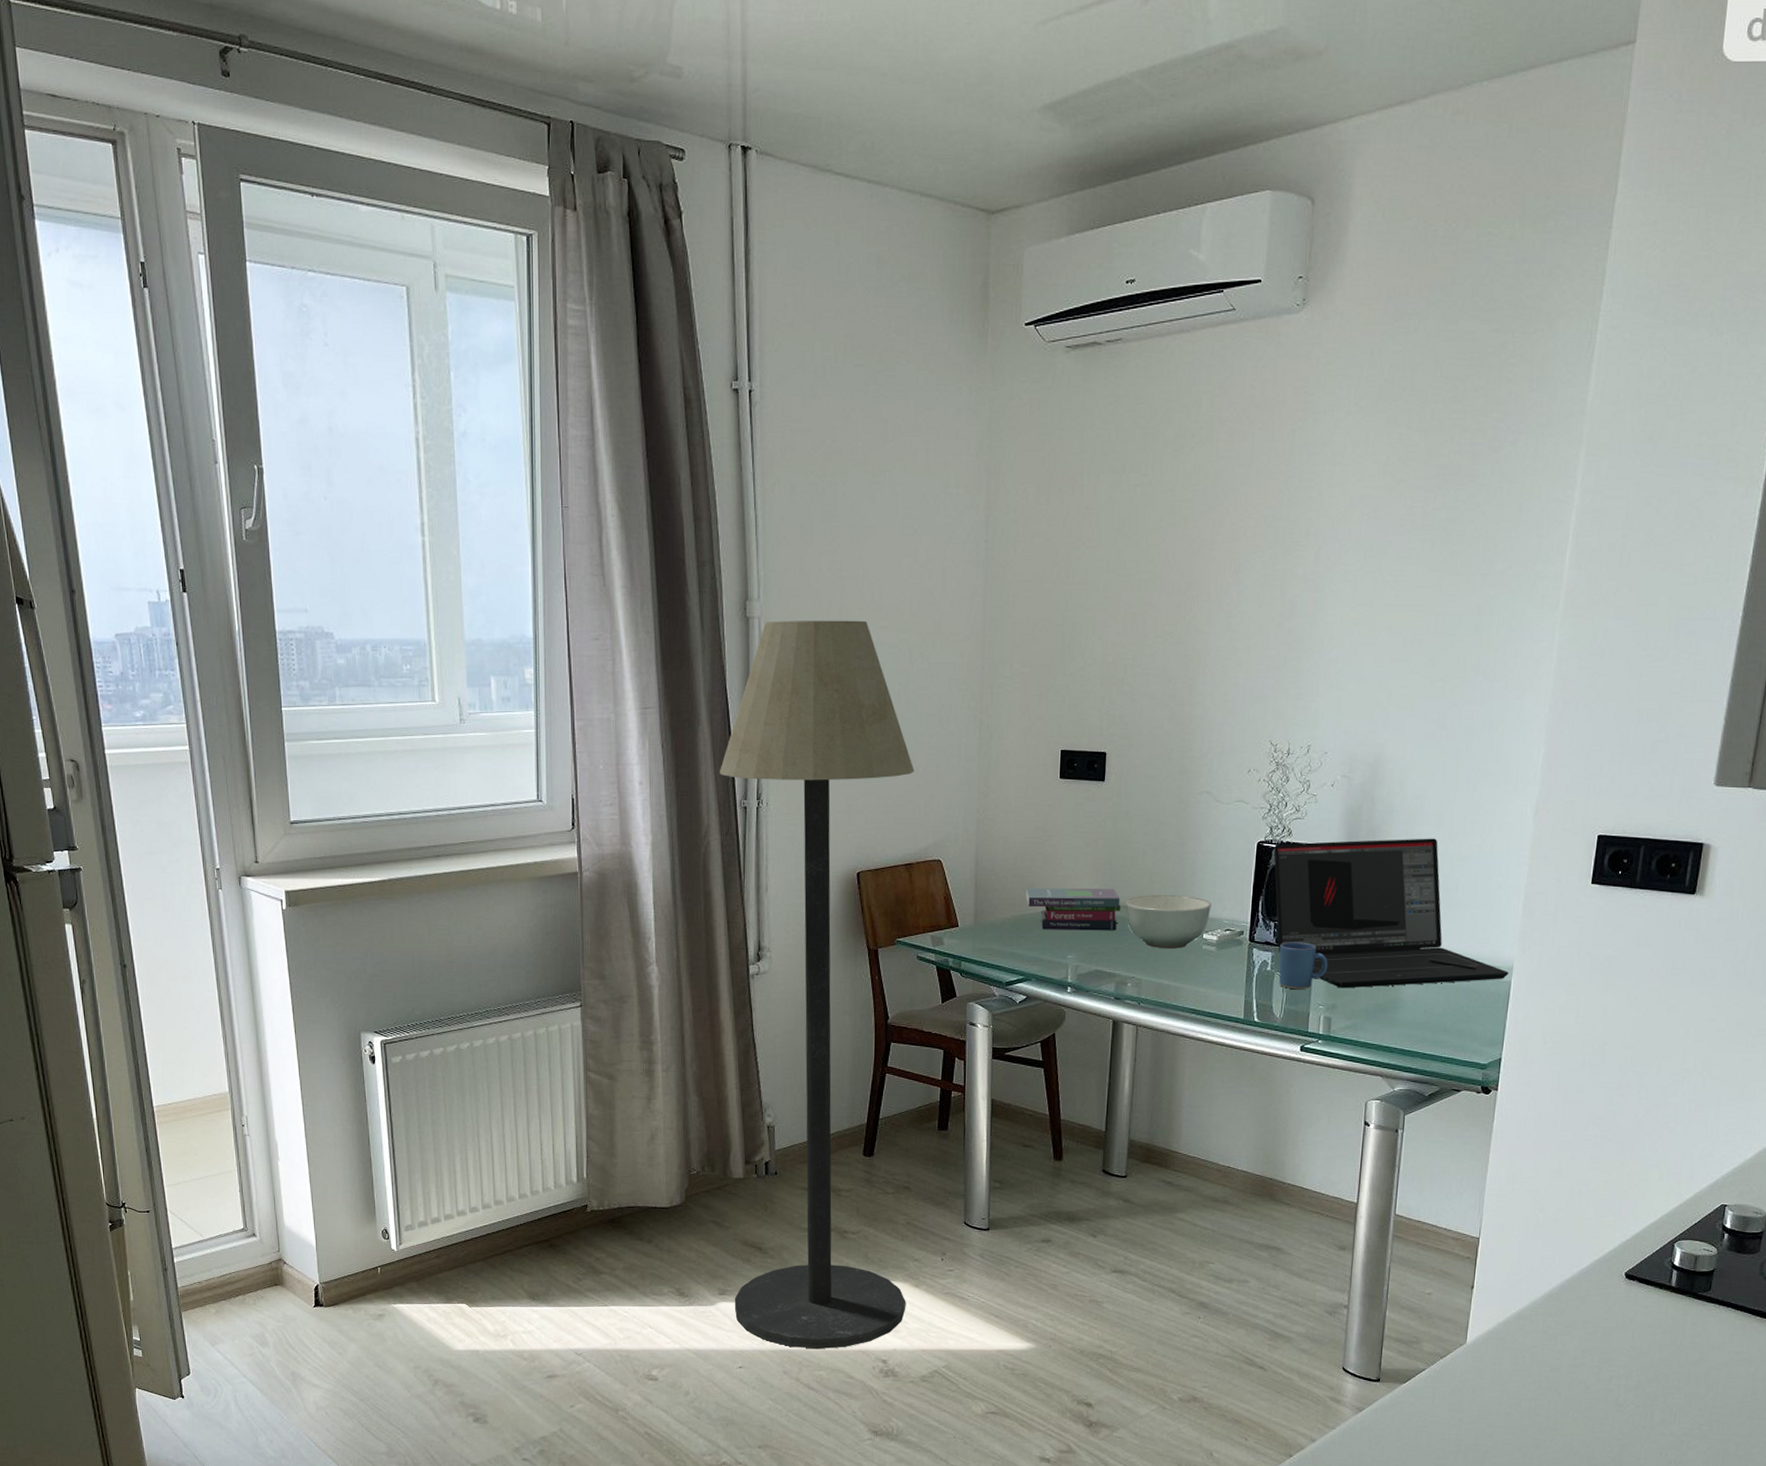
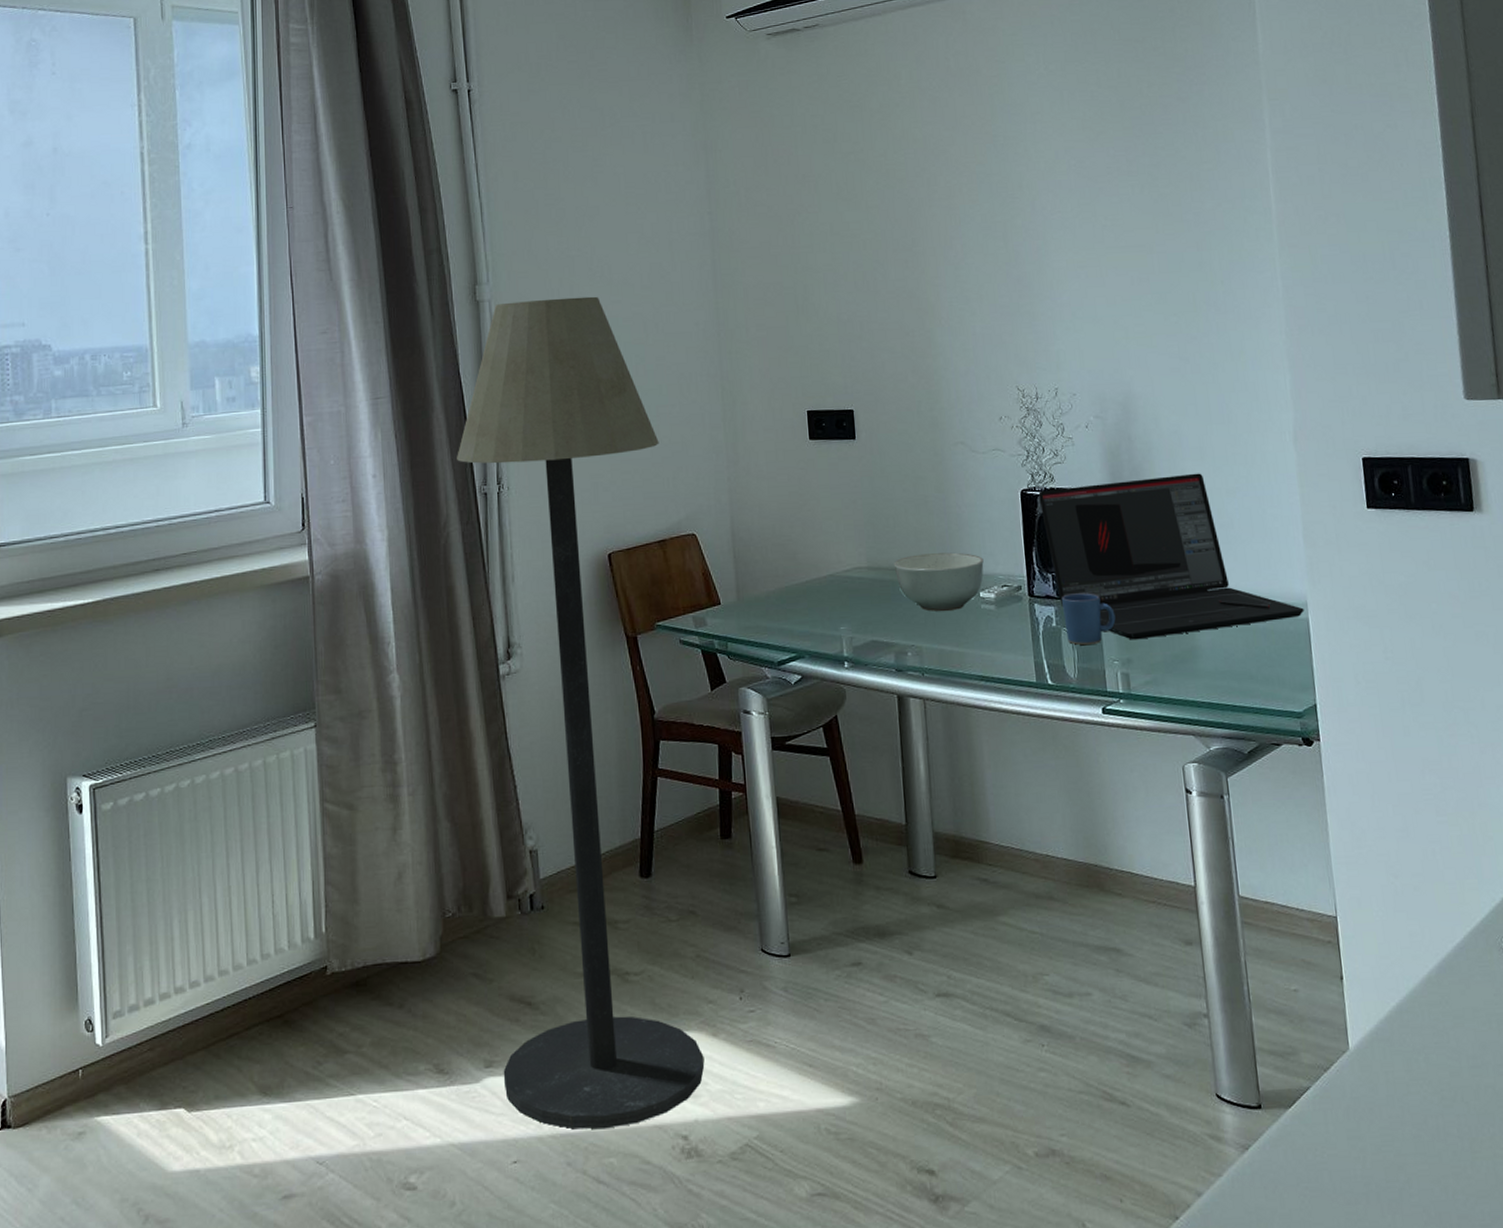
books: present [1026,888,1121,931] -> none [788,550,890,601]

